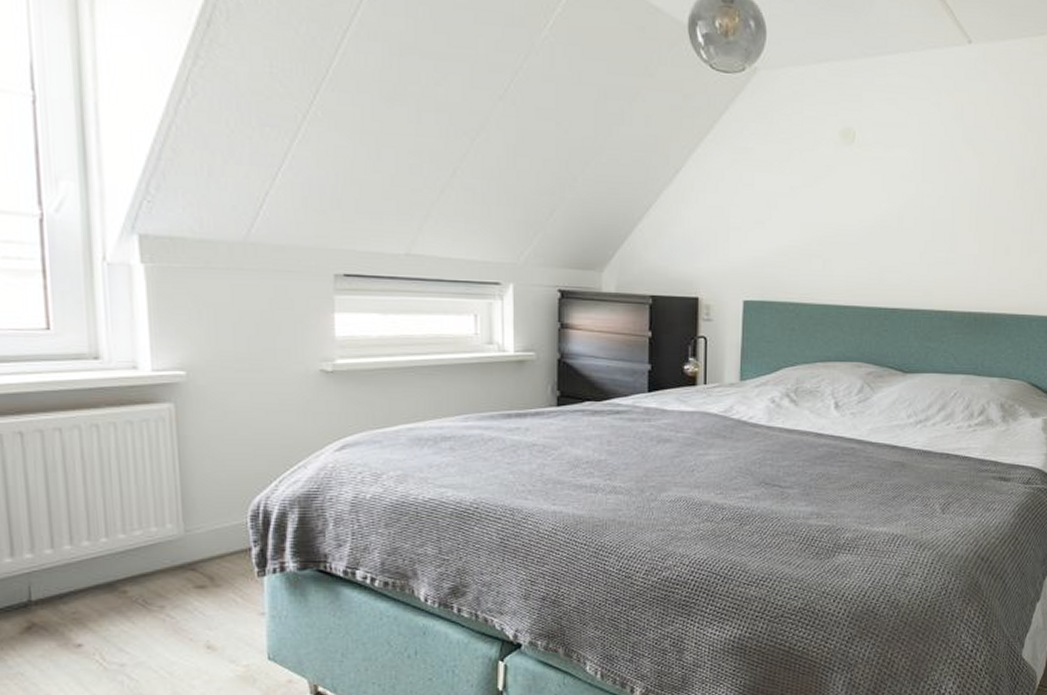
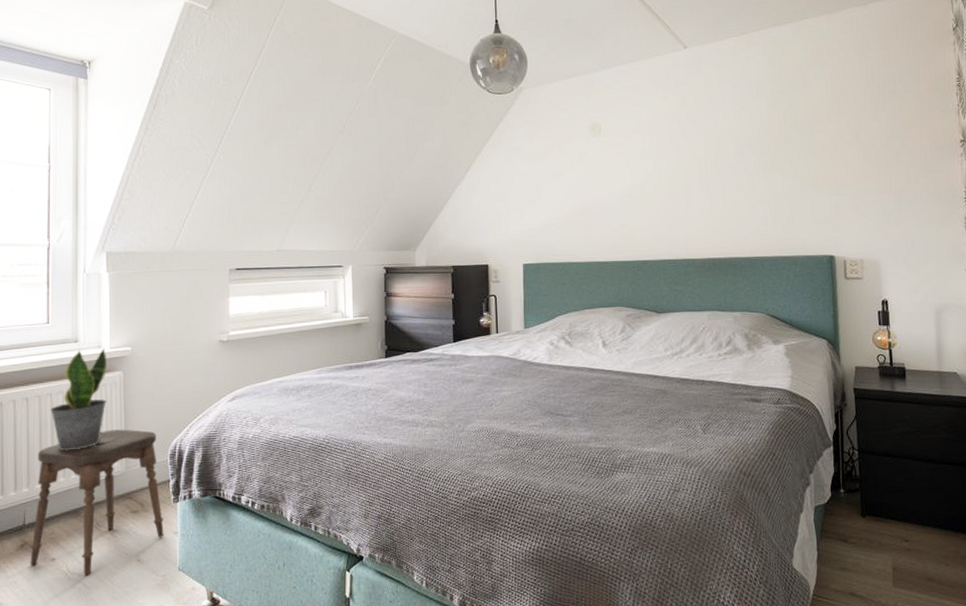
stool: none [41,480,245,666] -> present [30,429,164,576]
potted plant: none [61,370,150,506] -> present [51,349,107,451]

